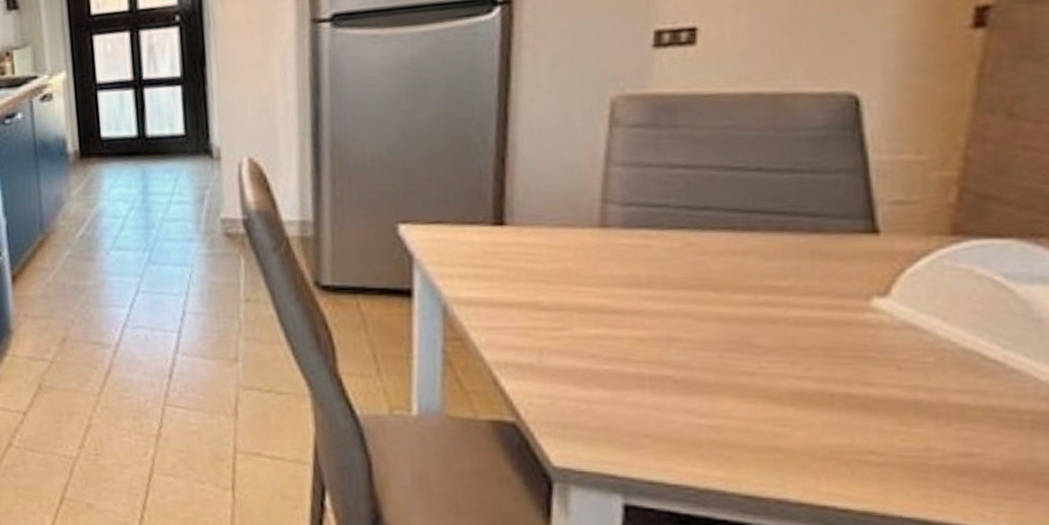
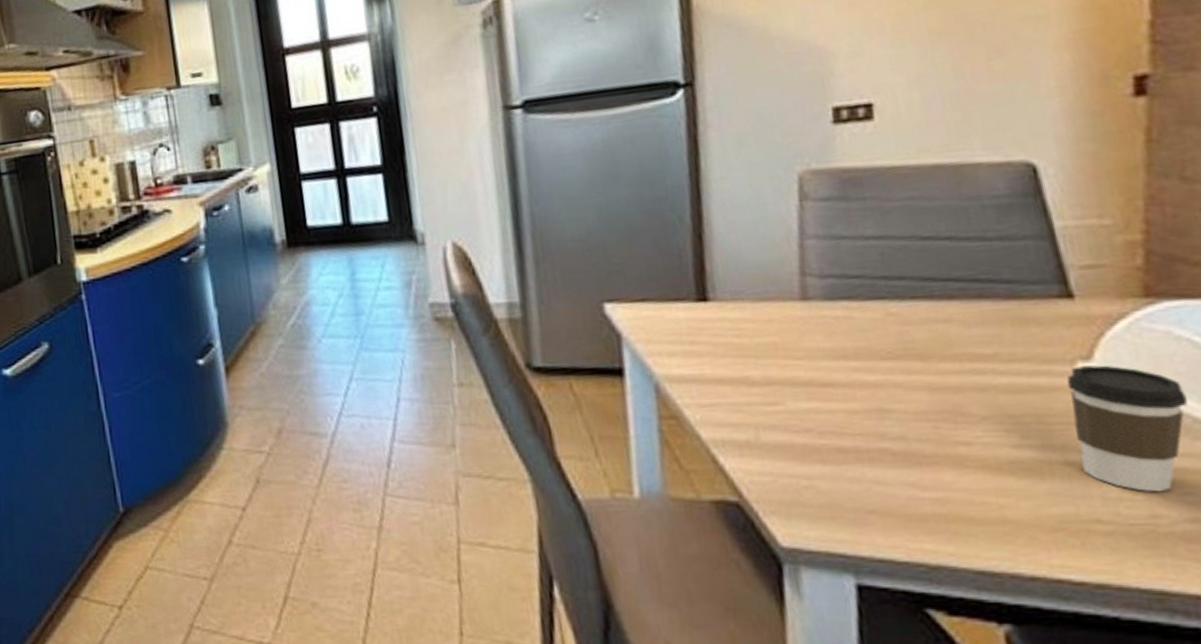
coffee cup: none [859,301,979,427] -> present [1066,365,1188,493]

